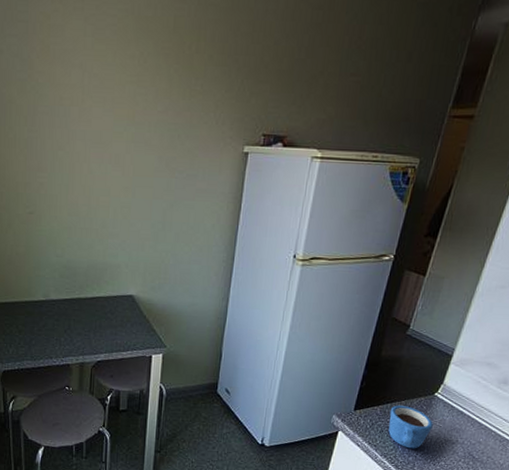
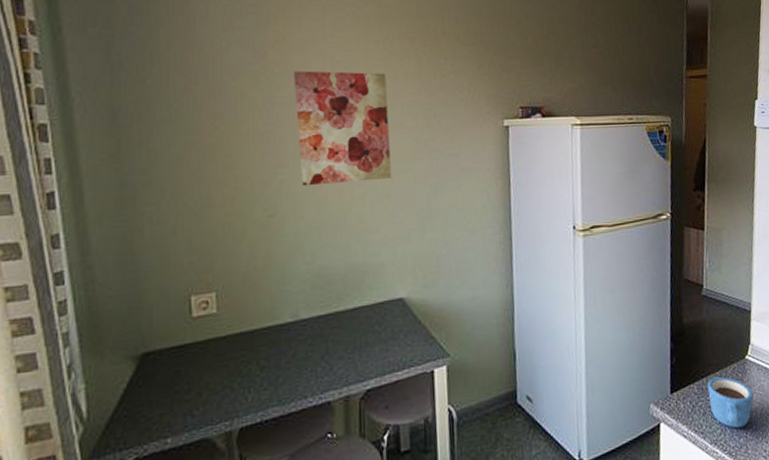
wall art: none [55,81,138,192] -> present [293,70,391,186]

